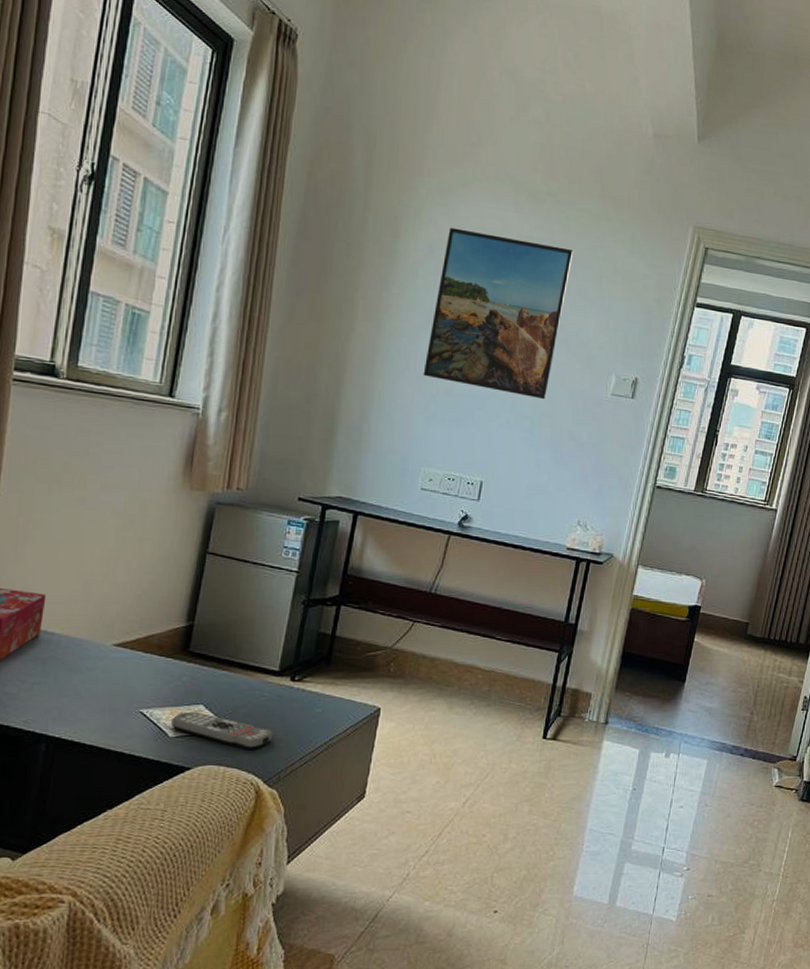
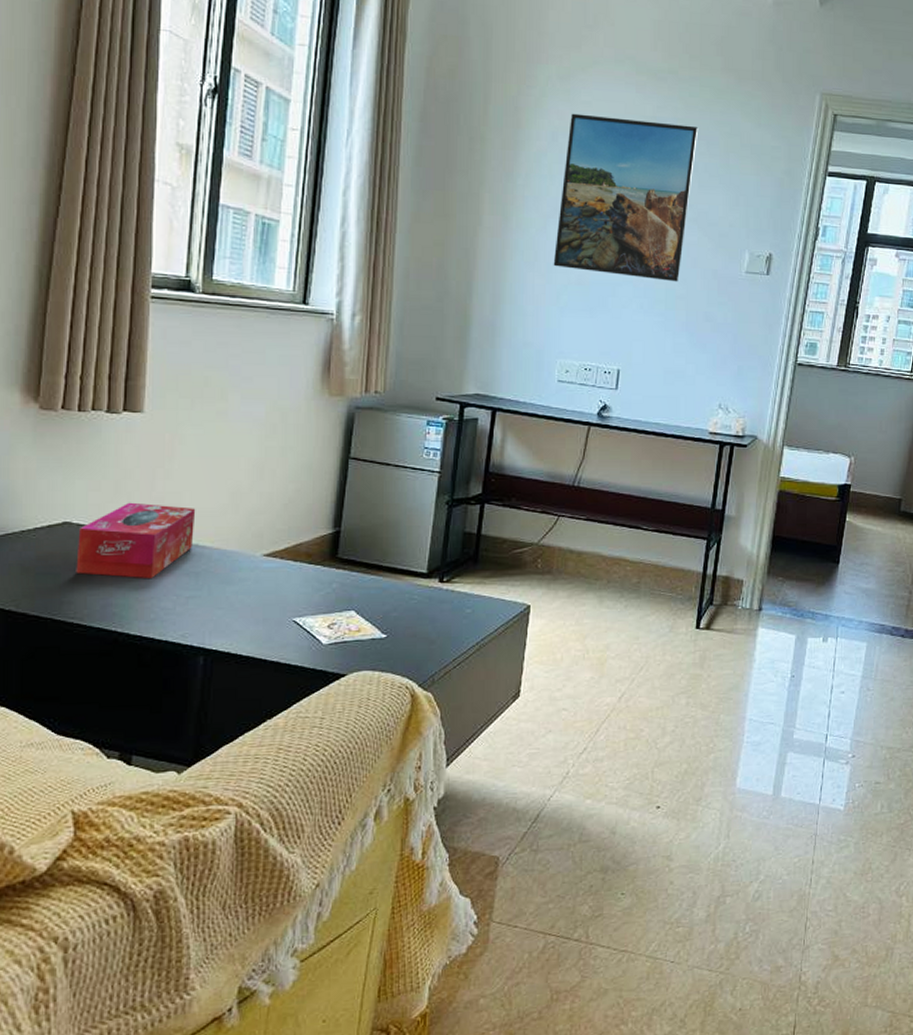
remote control: present [171,711,274,749] -> none [324,618,425,653]

